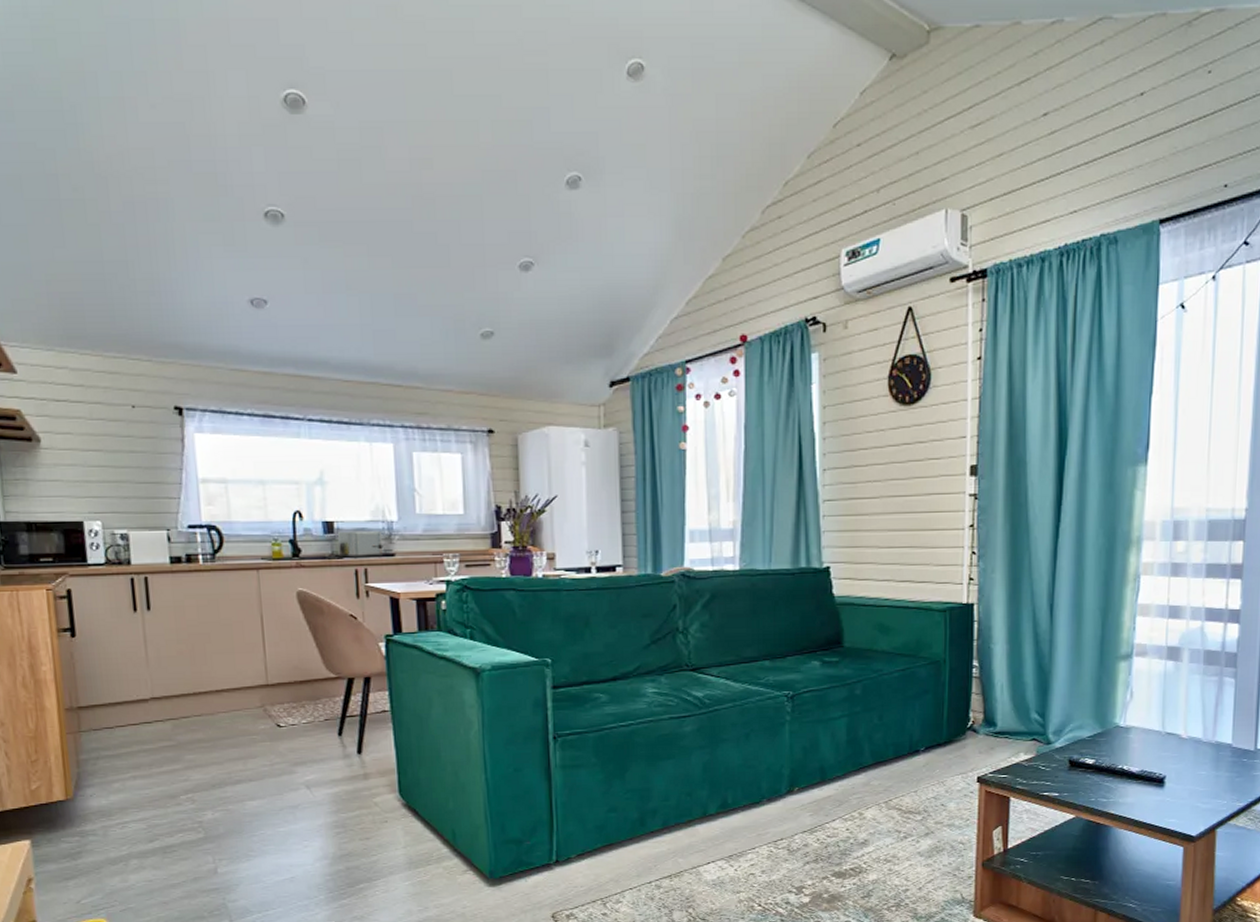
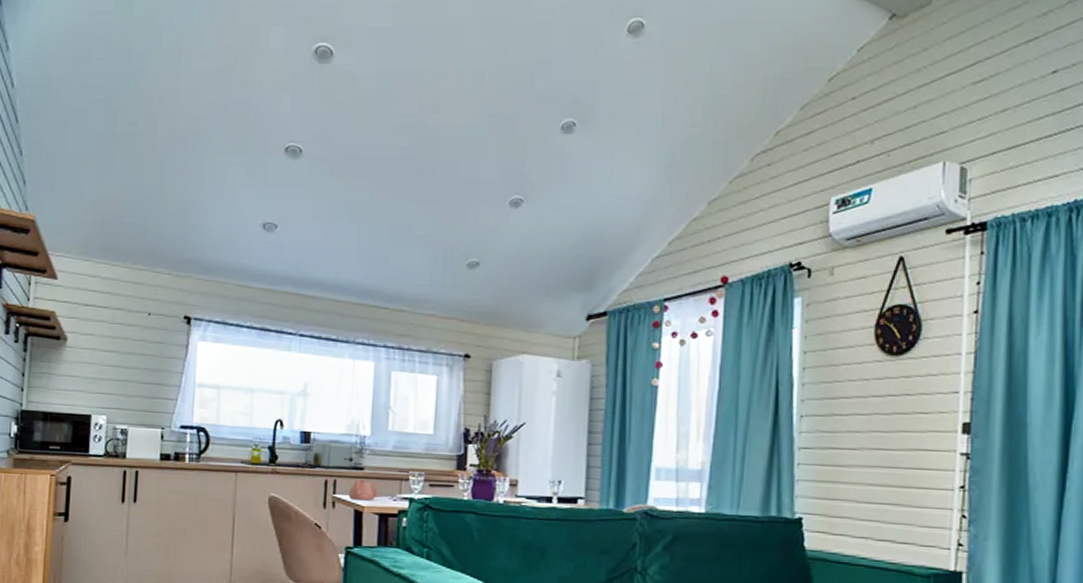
teapot: none [381,565,414,587] -> present [348,478,379,501]

